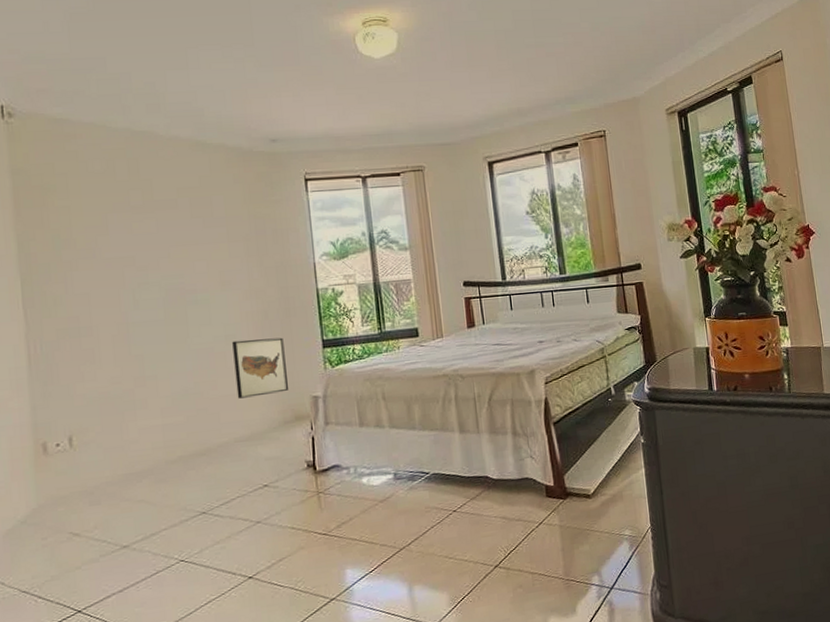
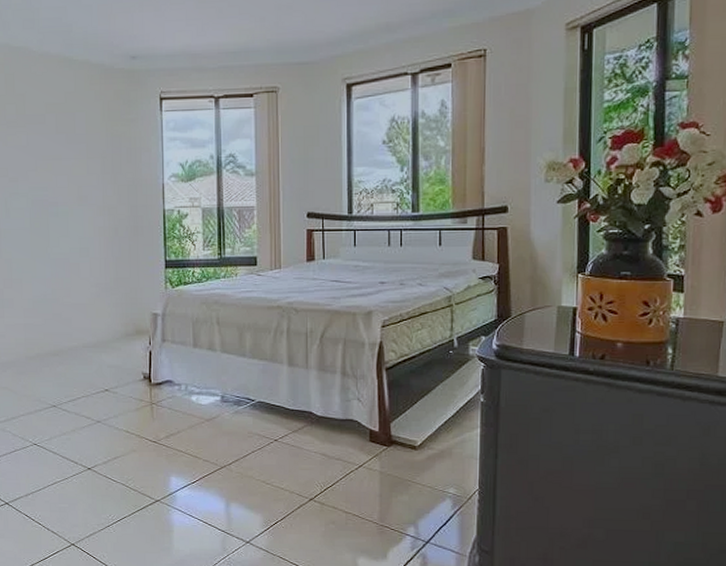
wall art: present [232,337,289,399] -> none [86,253,133,308]

